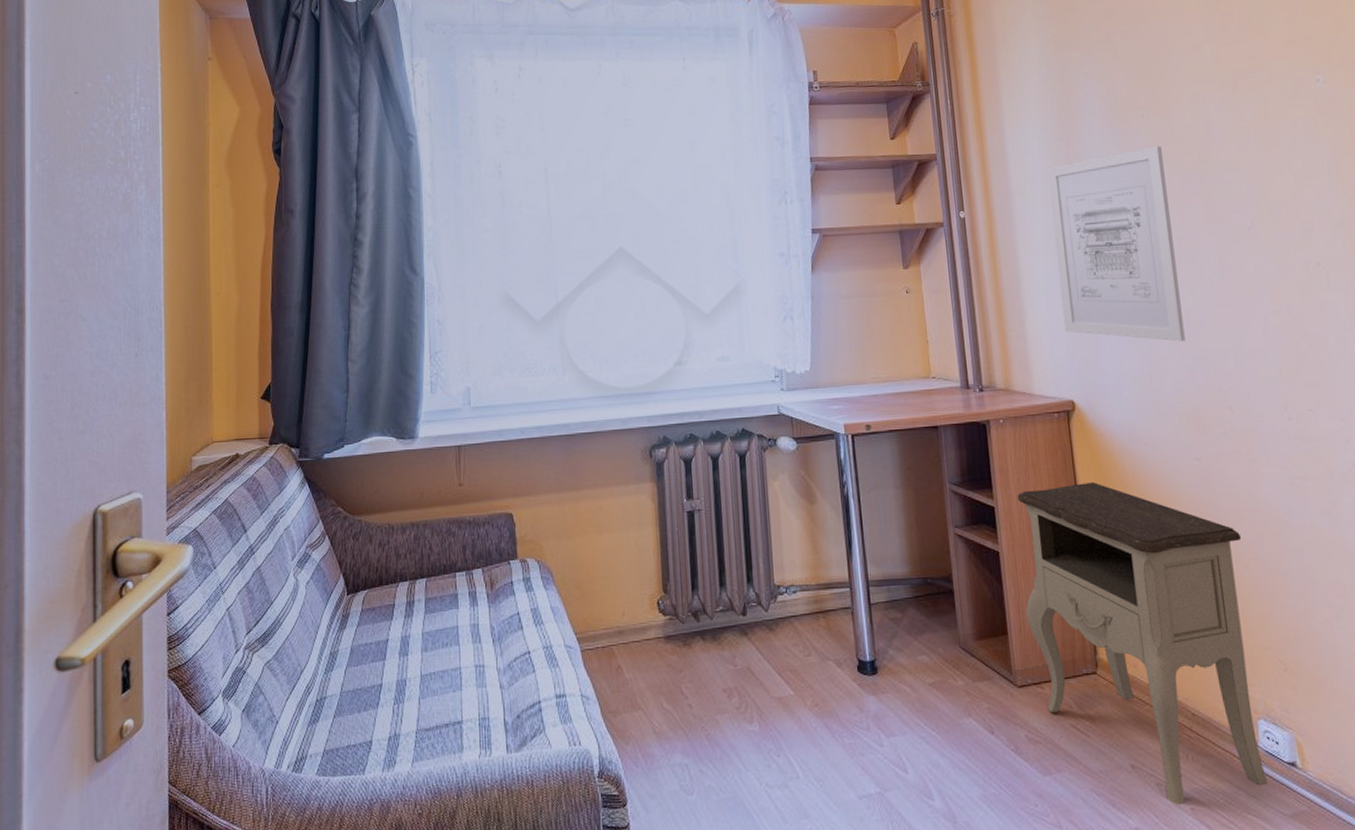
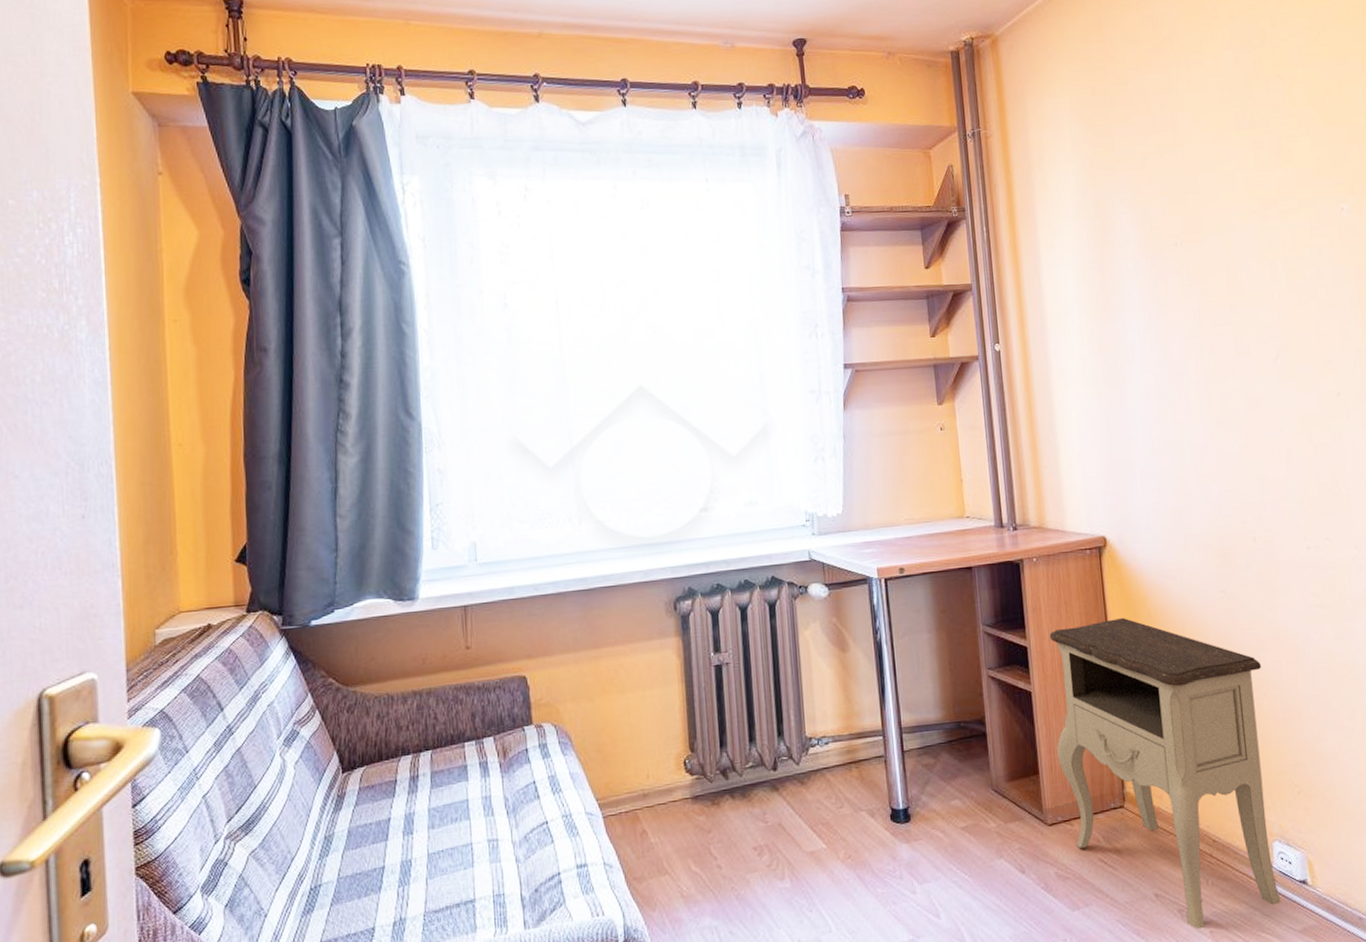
wall art: present [1047,146,1186,342] -> none [1082,276,1213,474]

